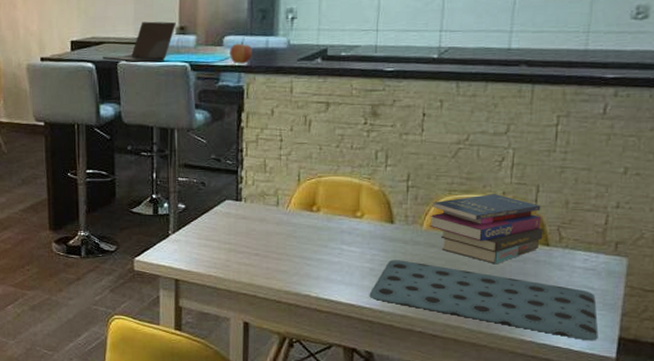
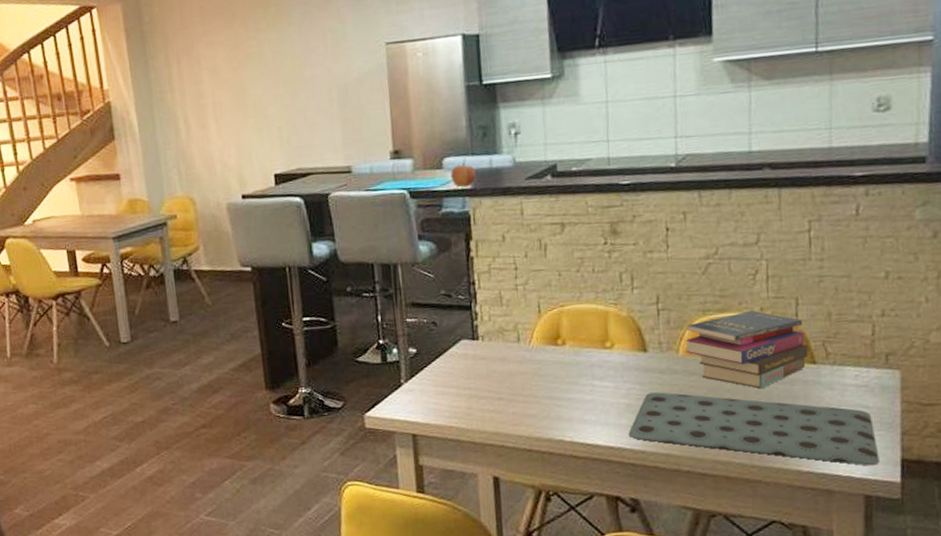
laptop: present [102,21,176,62] -> none [311,145,390,194]

